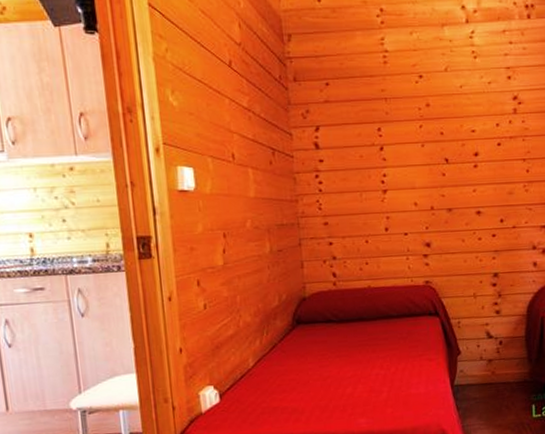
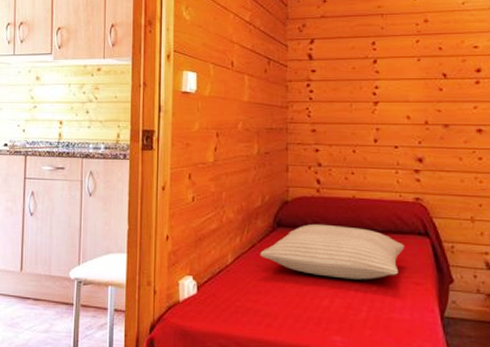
pillow: none [282,315,418,366] -> present [260,224,405,280]

